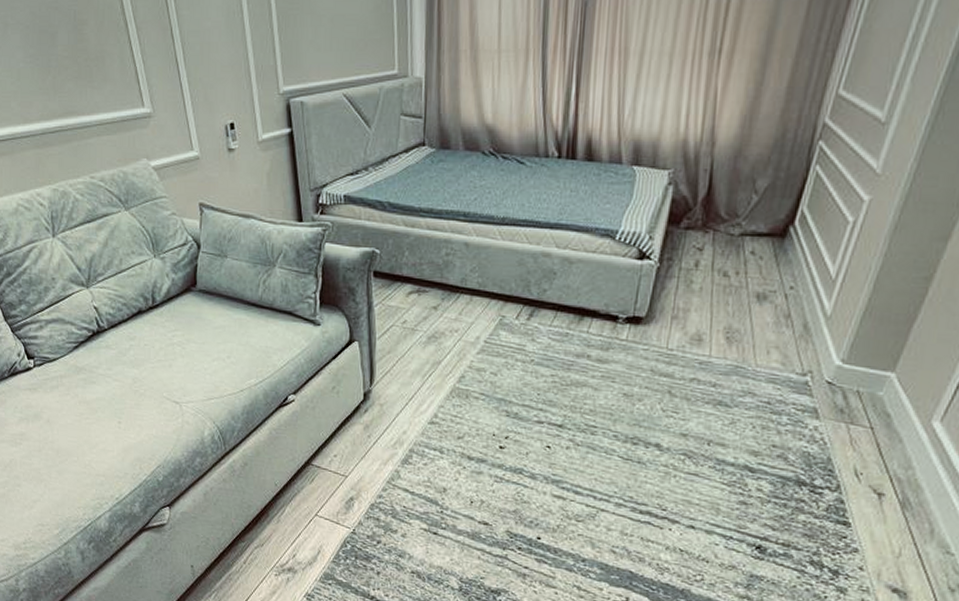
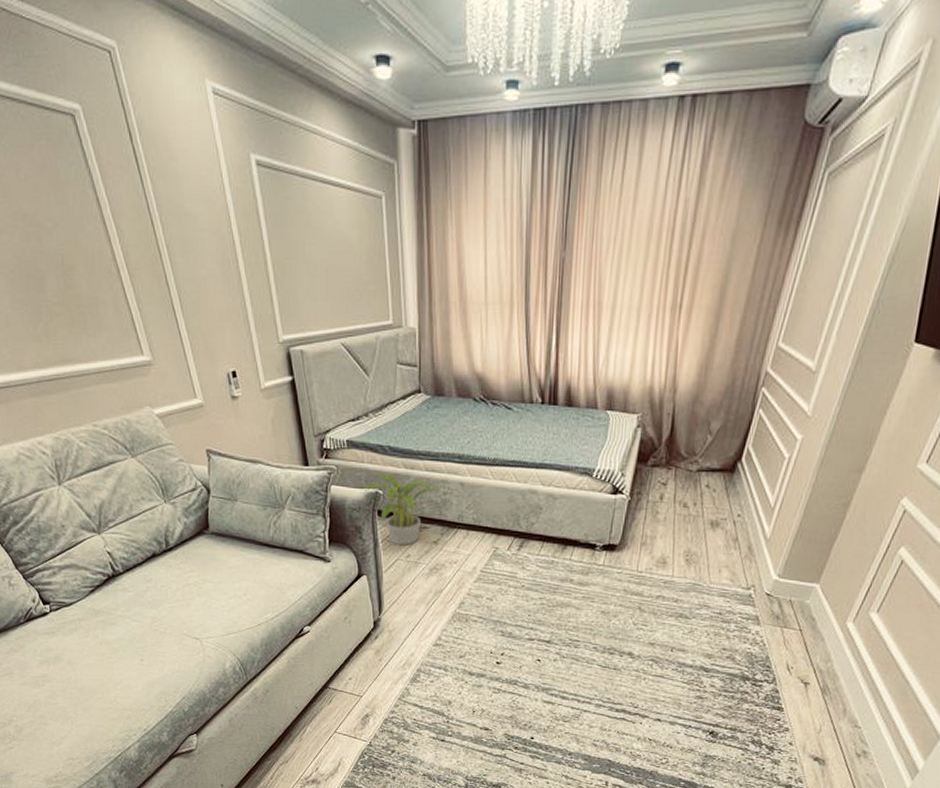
potted plant: none [360,231,445,311] -> present [364,473,443,546]

